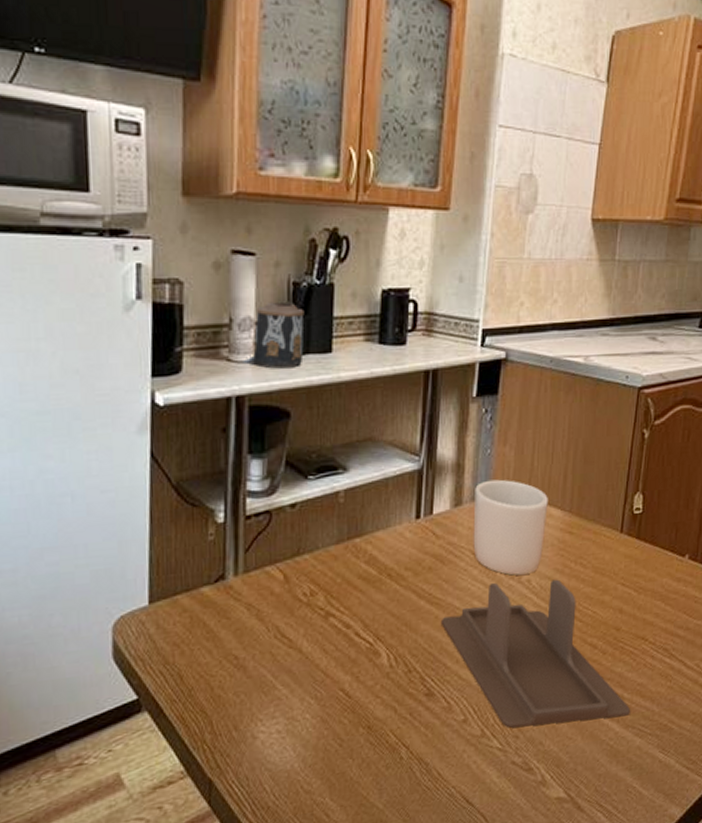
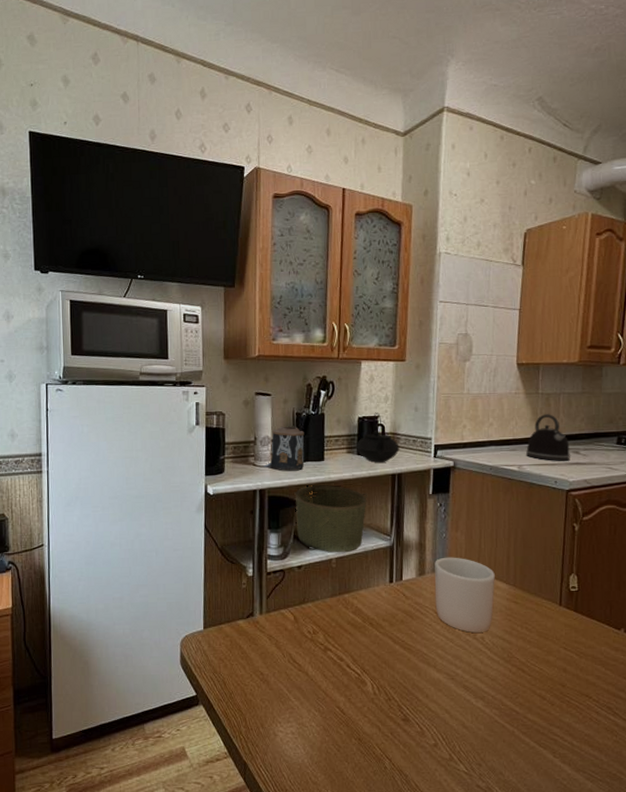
basket: none [288,387,391,484] -> present [294,485,368,553]
teapot: none [377,283,436,355] -> present [355,412,400,463]
napkin holder: present [440,579,630,728] -> none [412,637,580,761]
kettle: none [594,288,647,350] -> present [525,414,571,461]

